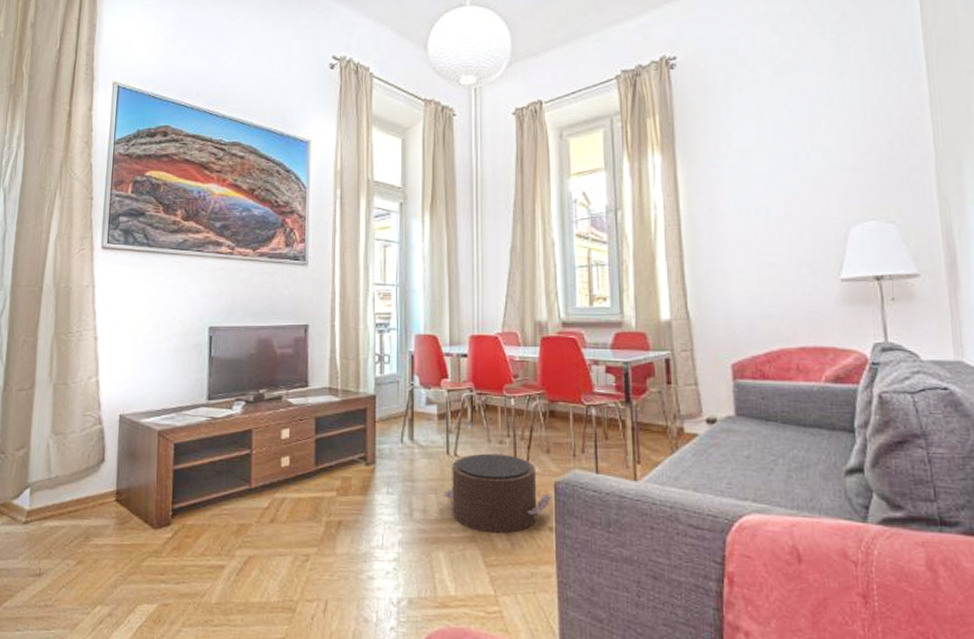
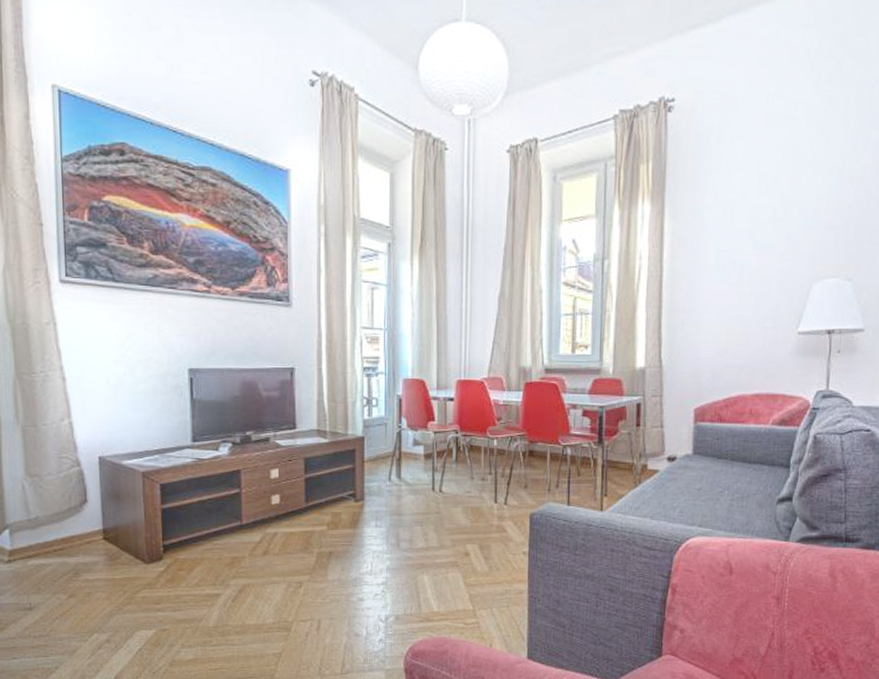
pouf: present [443,453,553,534] -> none [429,489,528,559]

